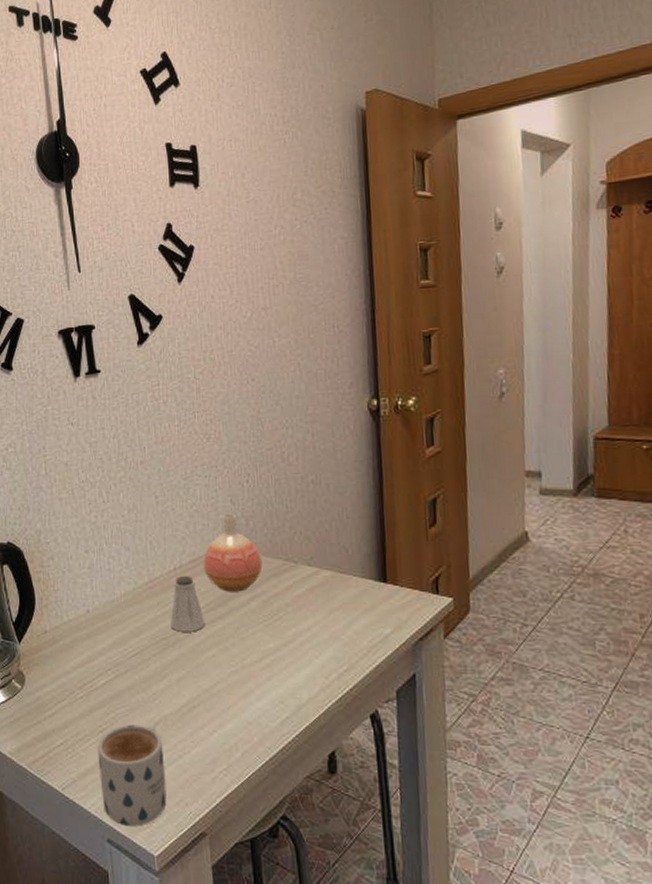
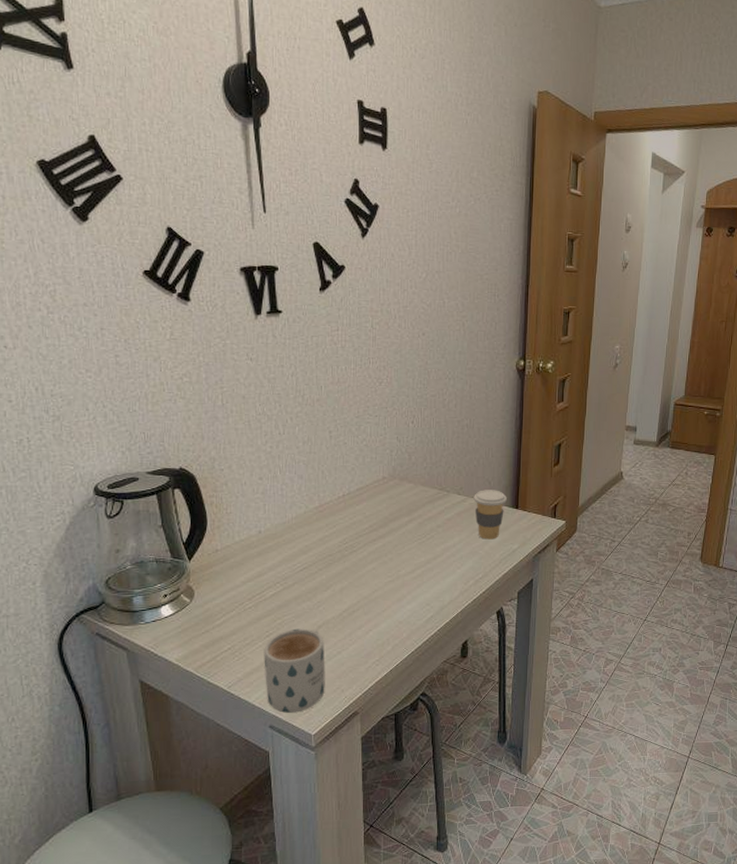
saltshaker: present [170,576,205,632] -> none [337,502,368,549]
vase: present [202,513,263,592] -> none [369,449,421,515]
coffee cup: none [328,559,371,622] -> present [473,490,507,540]

